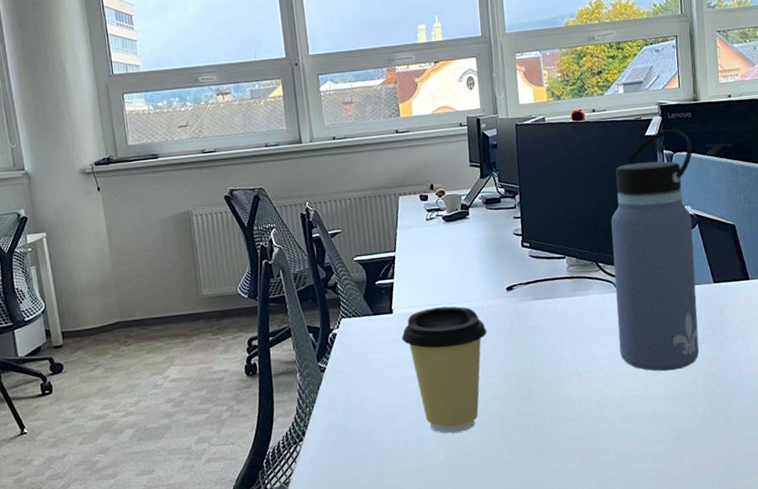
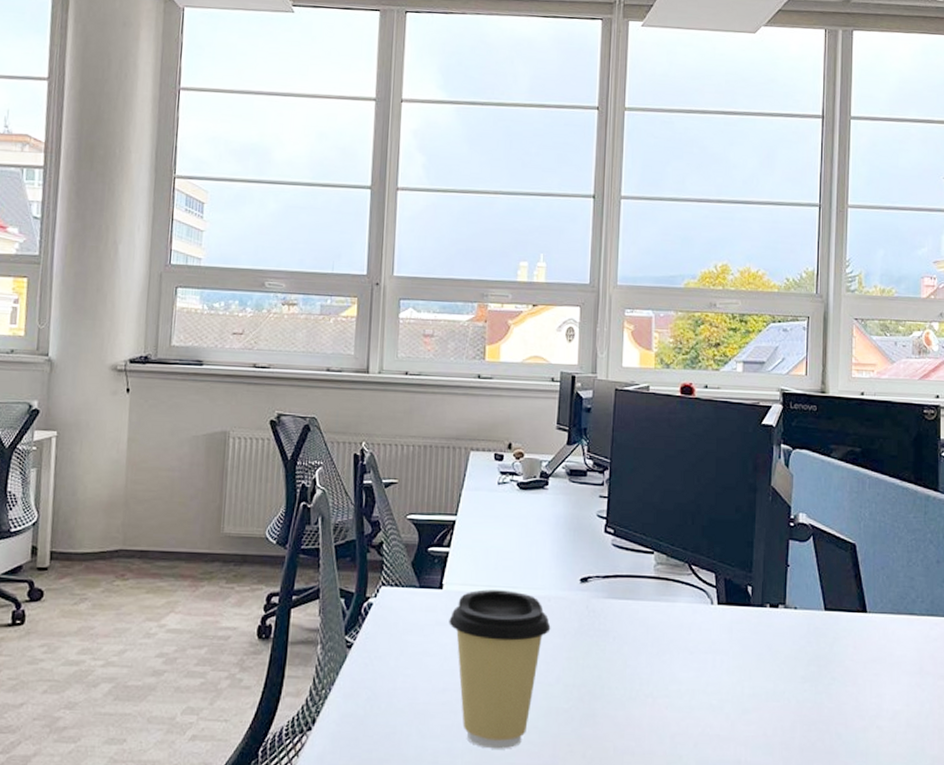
water bottle: present [611,128,700,371] -> none [705,421,815,711]

